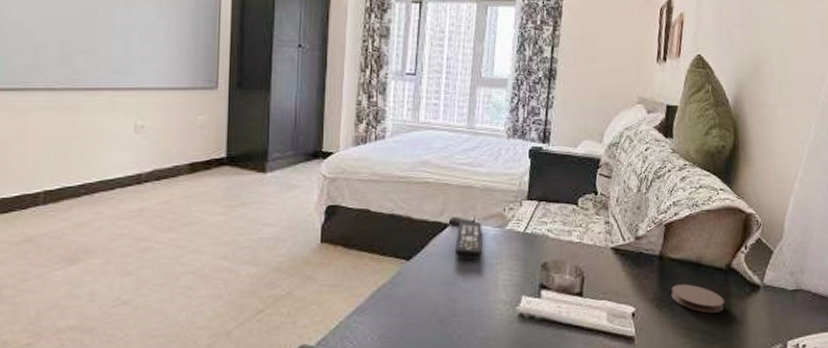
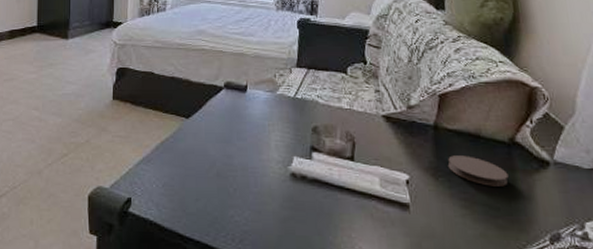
remote control: present [455,220,483,260] -> none [230,84,255,120]

